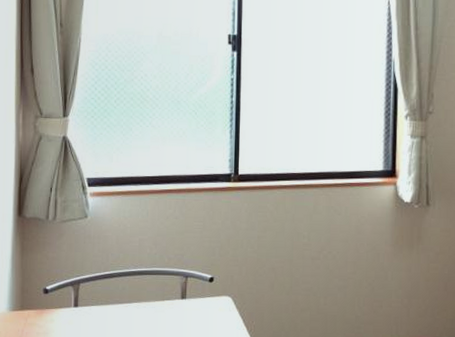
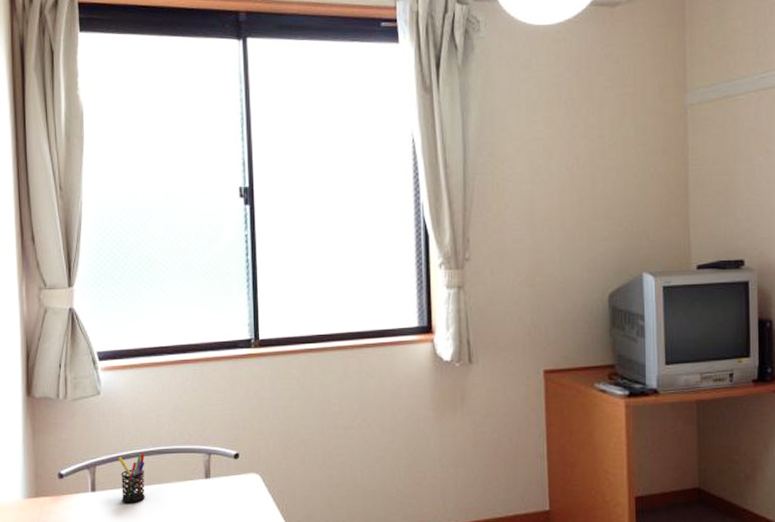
pen holder: none [101,273,126,319] -> present [118,453,145,503]

